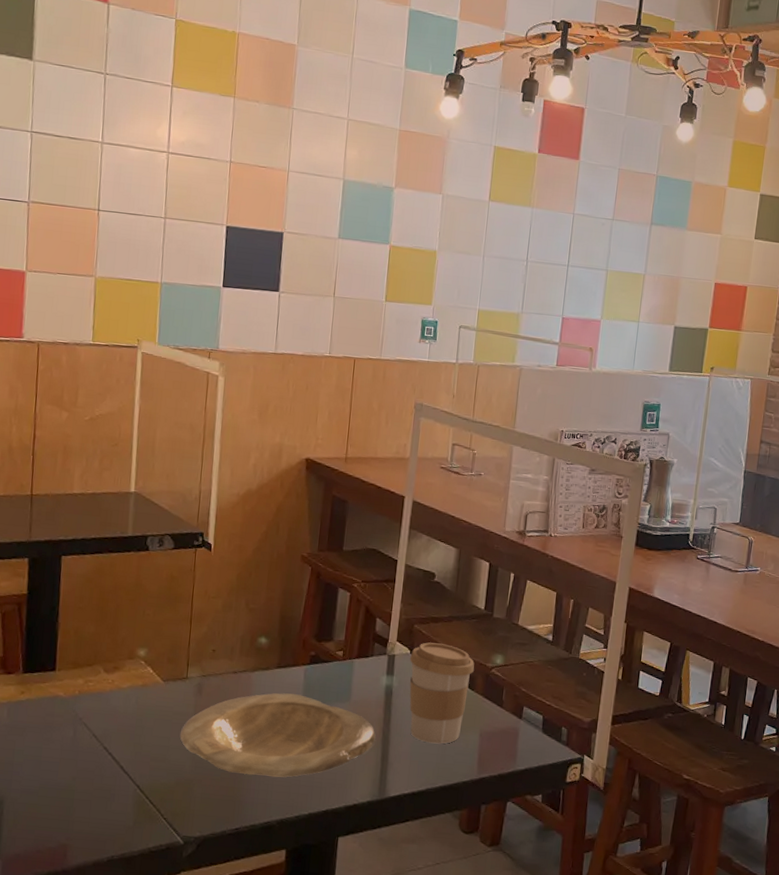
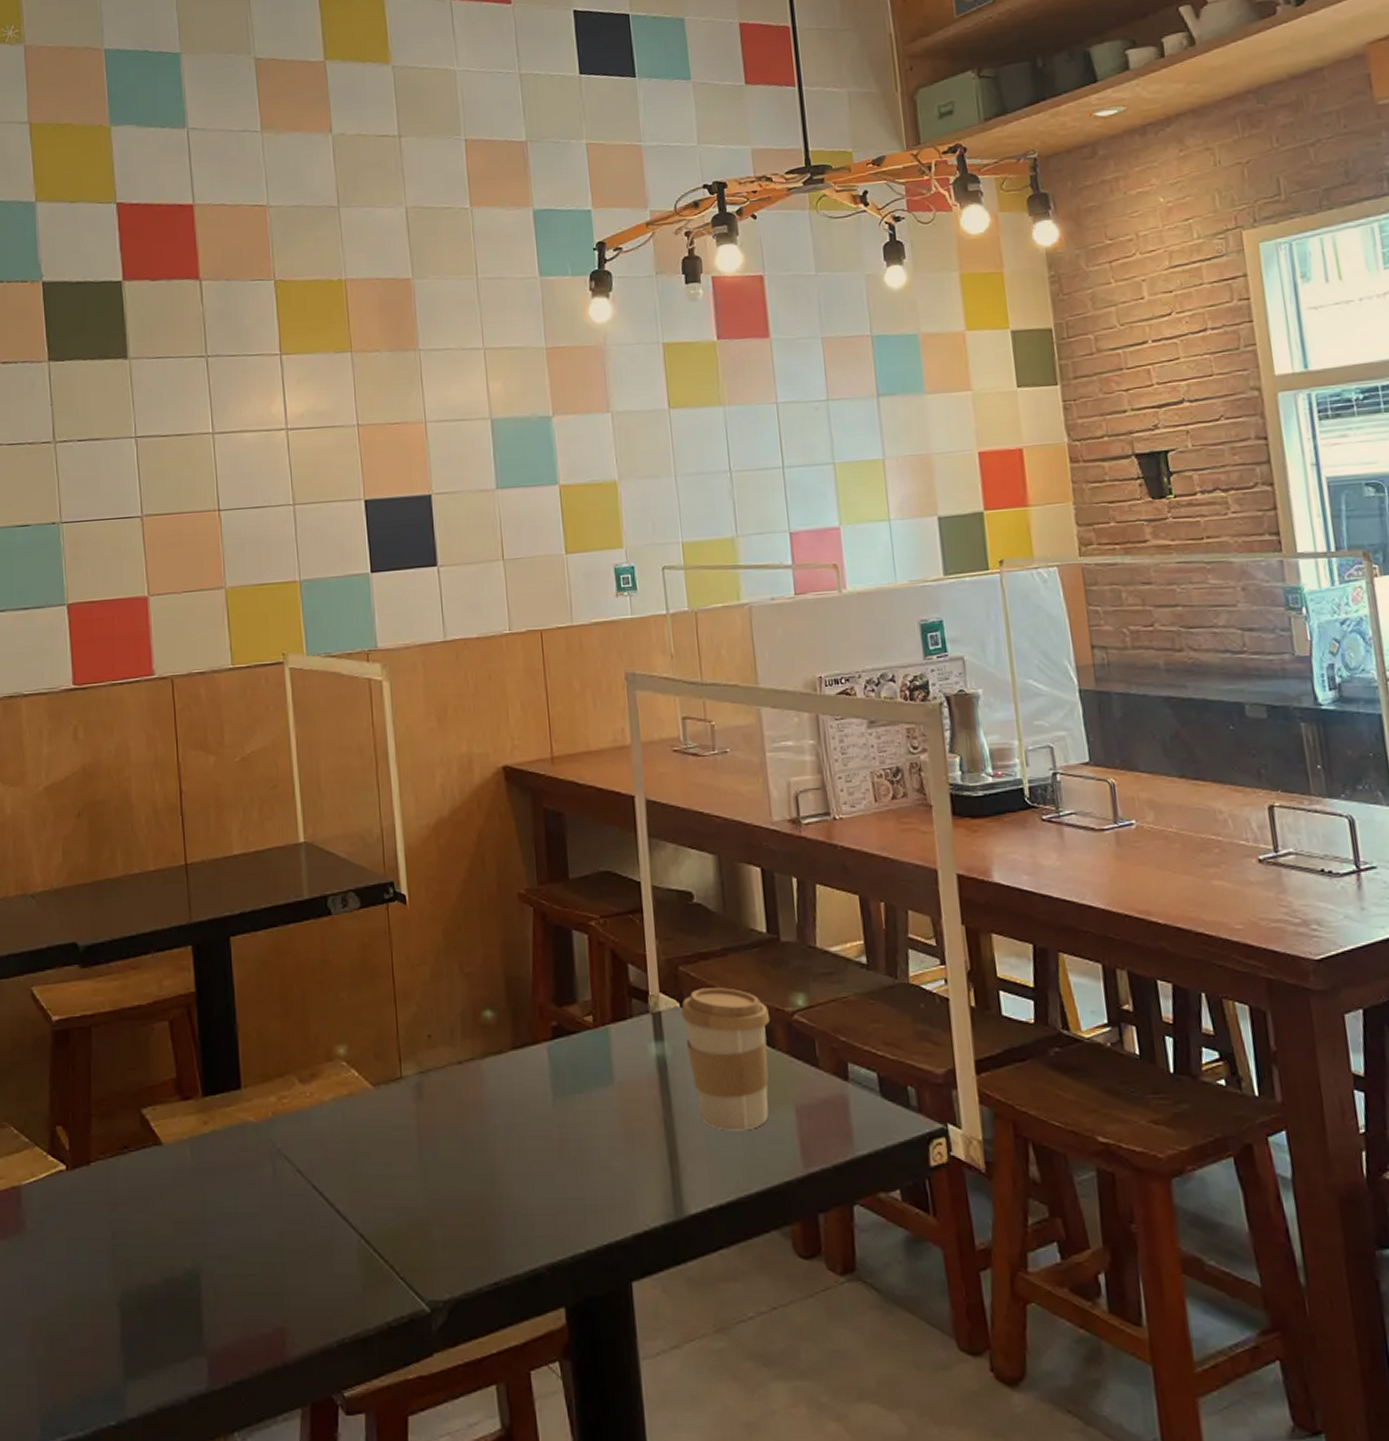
plate: present [179,692,376,777] -> none [403,1083,656,1203]

